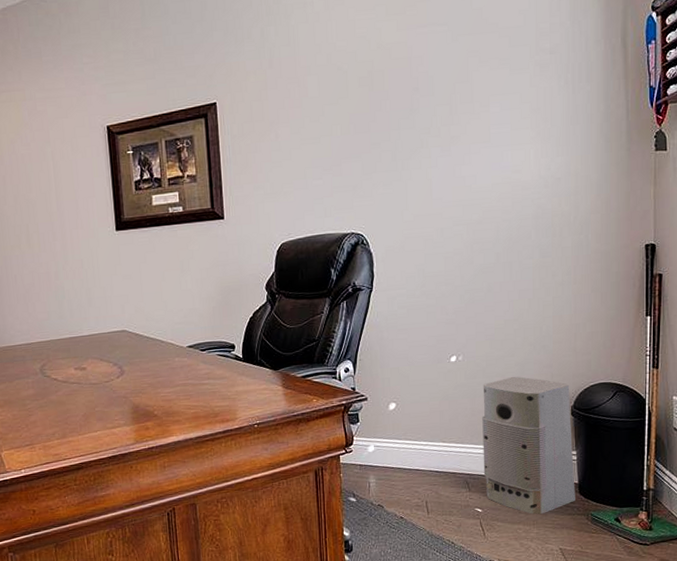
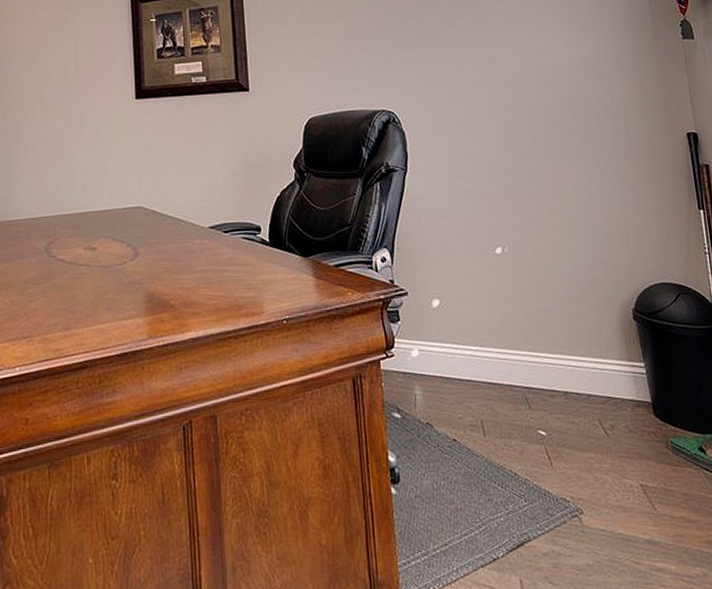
air purifier: present [482,376,575,515] -> none [533,273,651,441]

